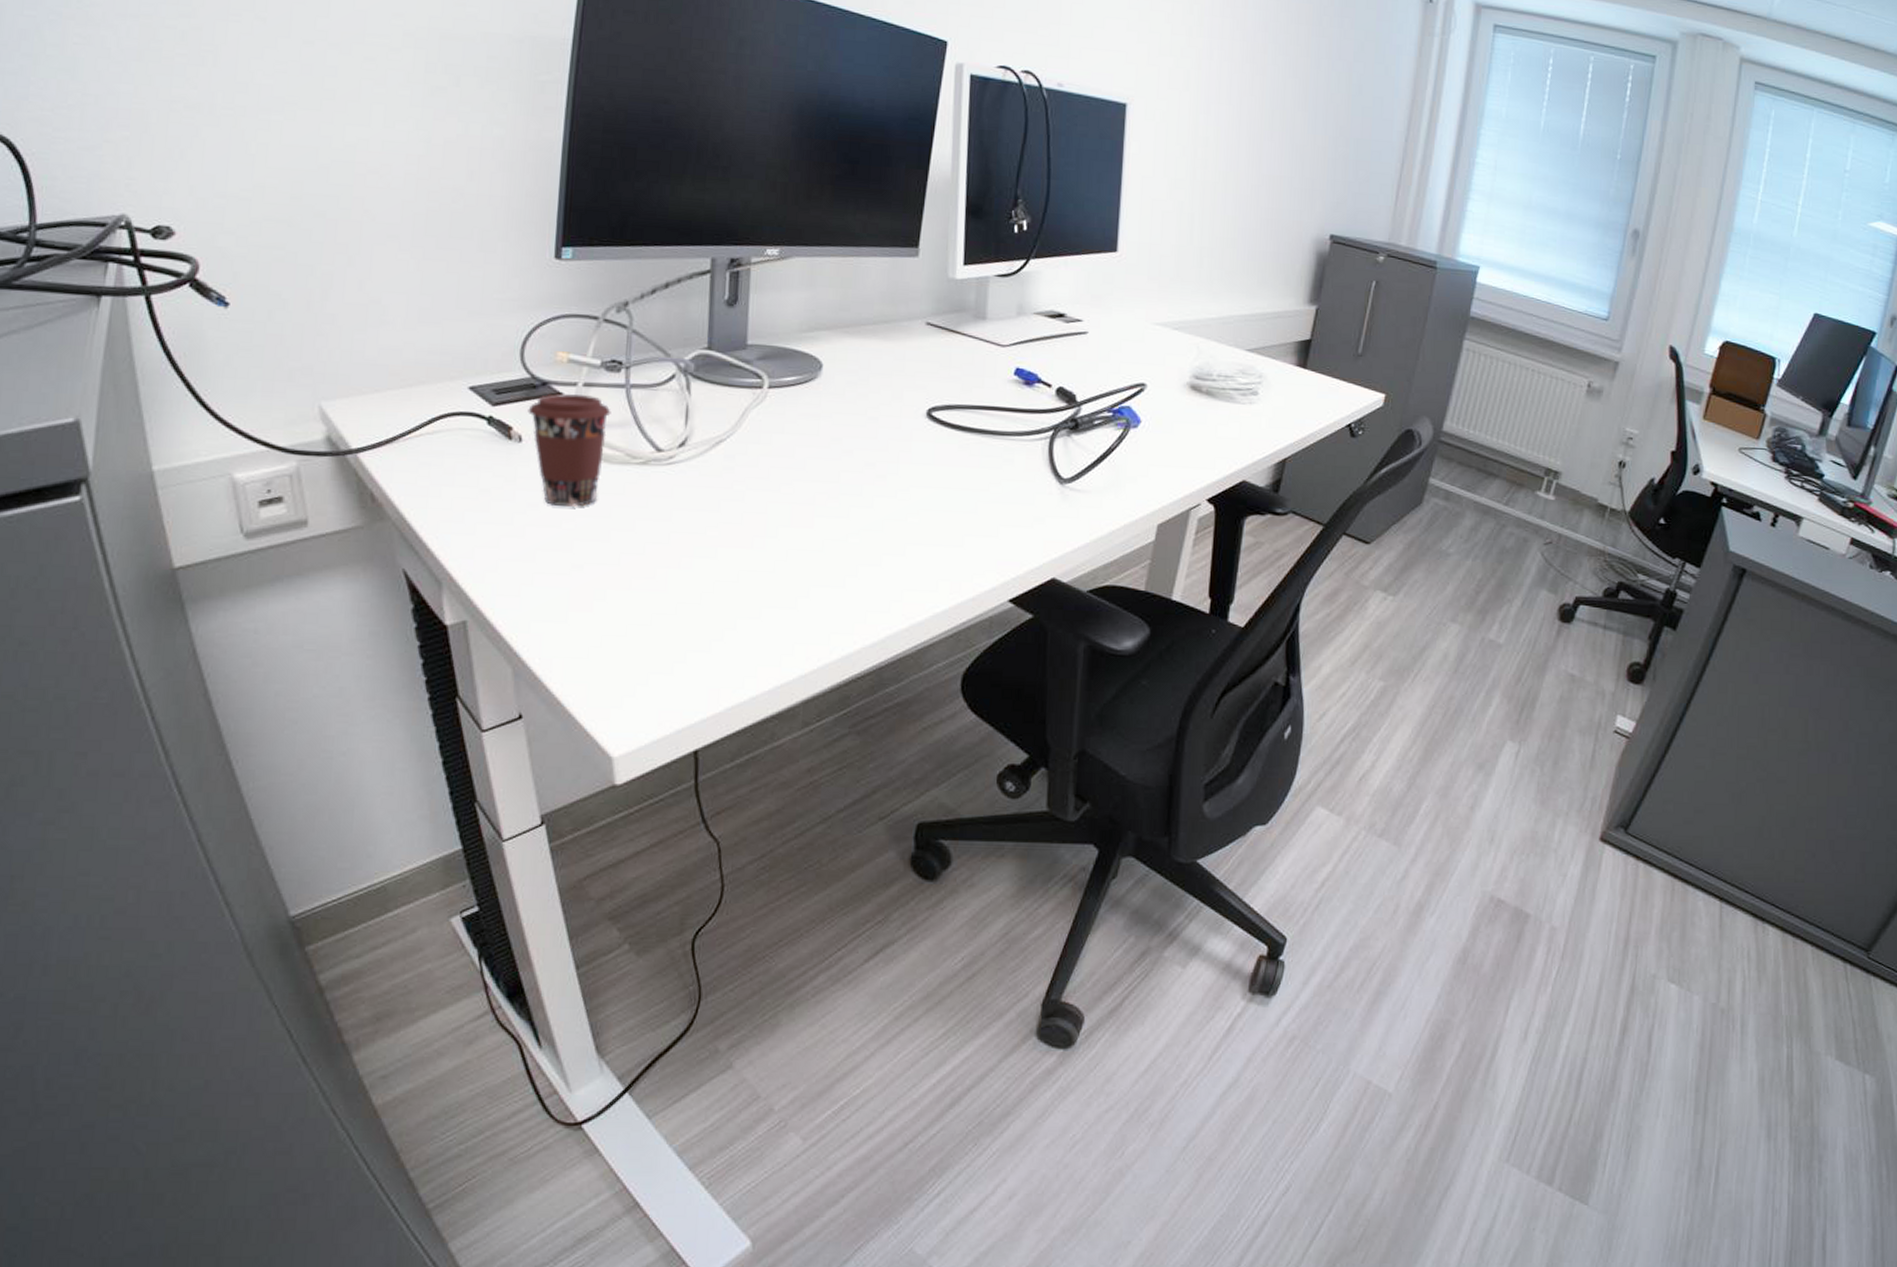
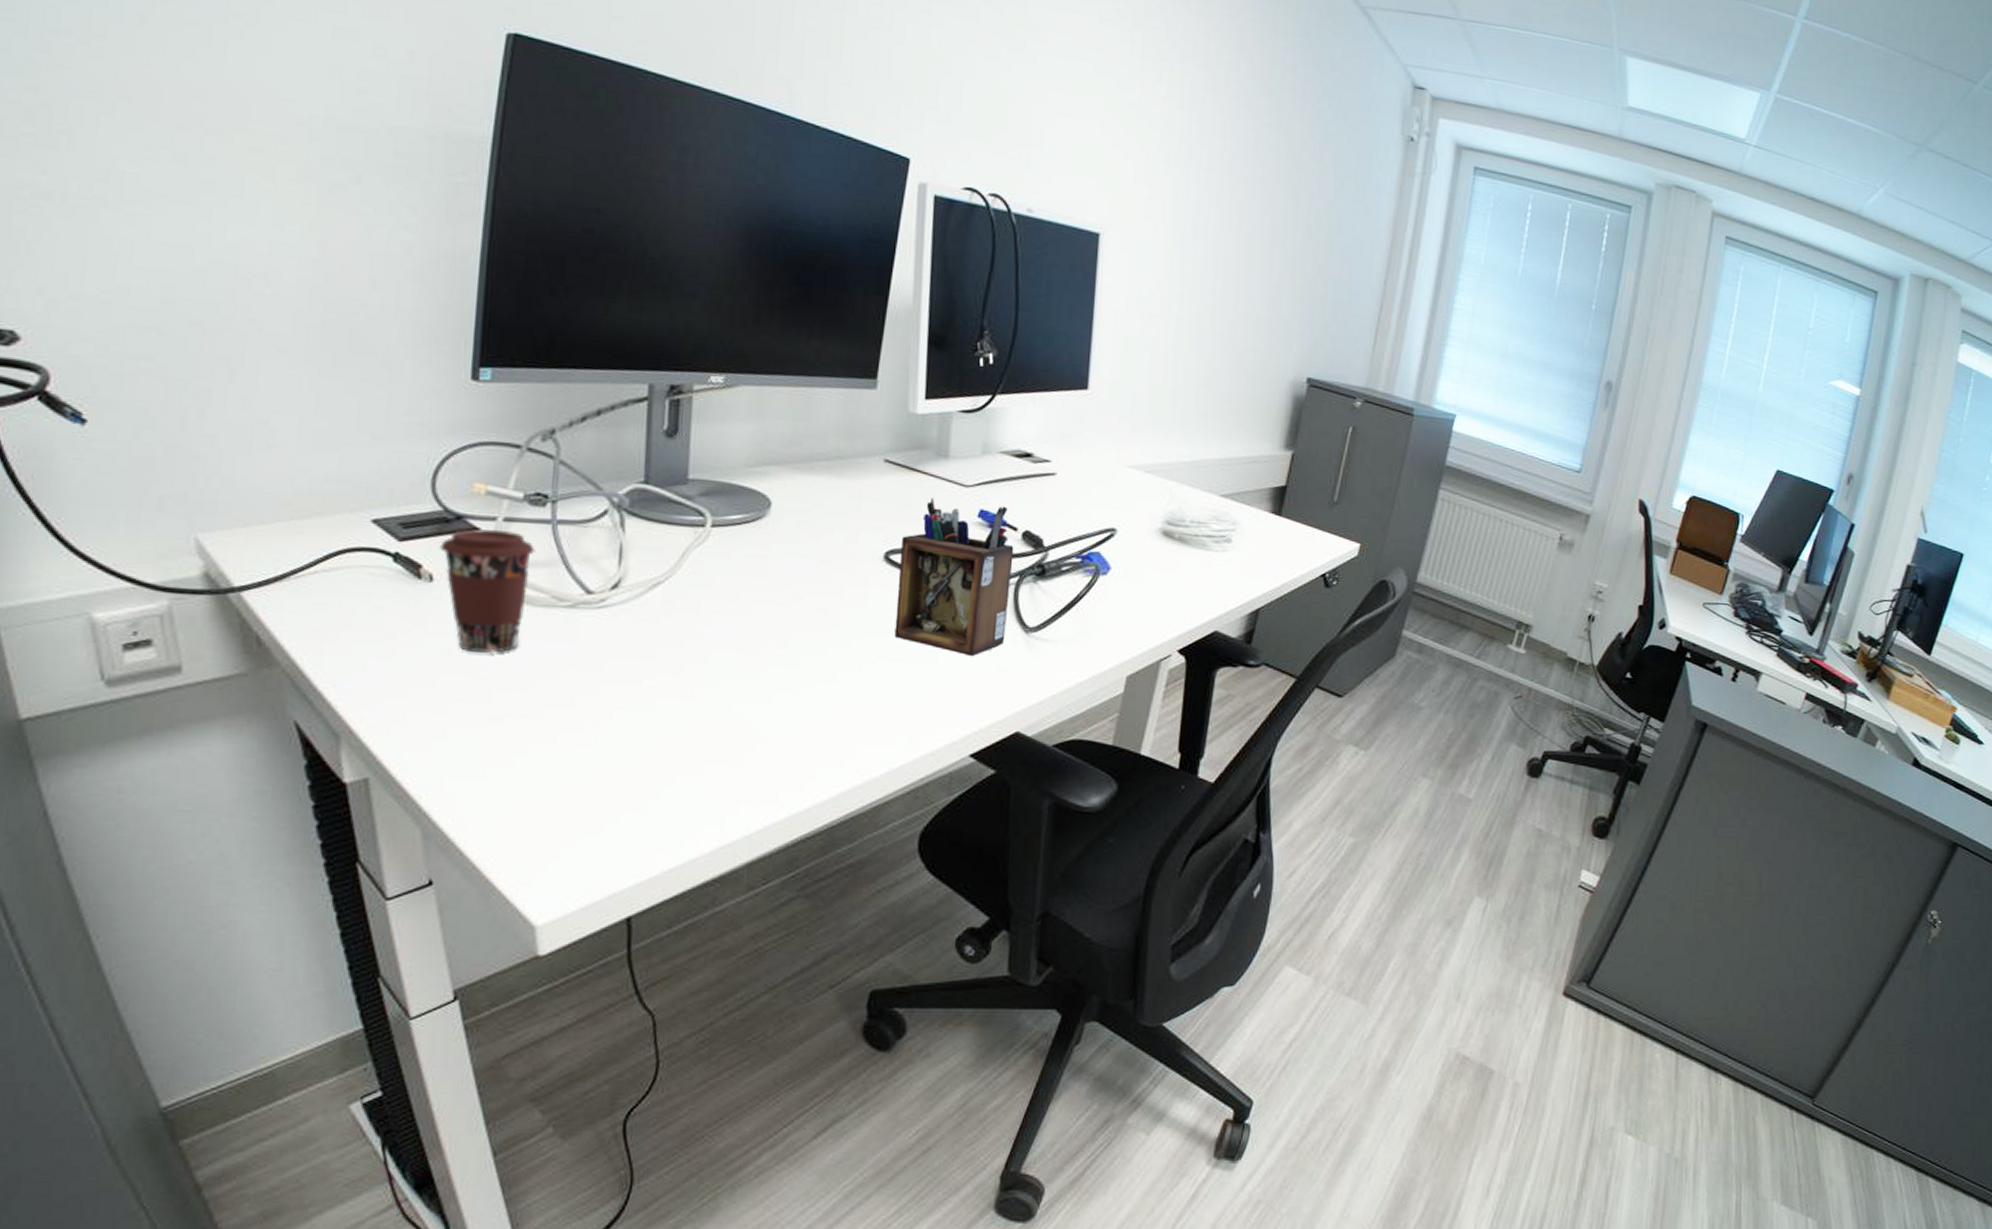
desk organizer: none [937,357,1049,507] -> present [894,497,1014,657]

